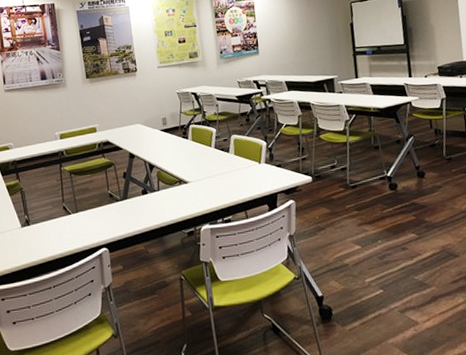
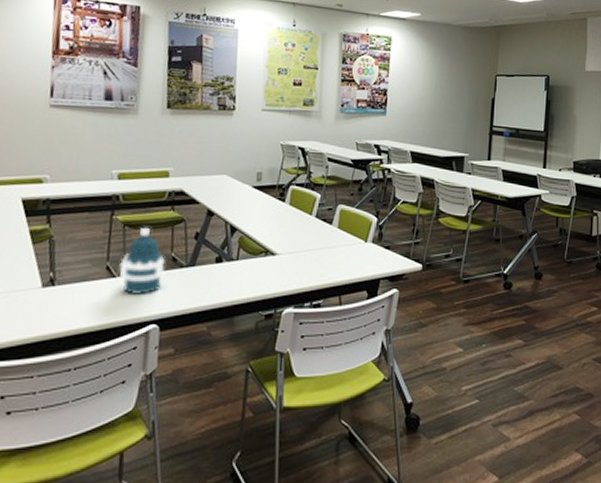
water bottle: none [72,174,105,227] -> present [118,228,165,296]

